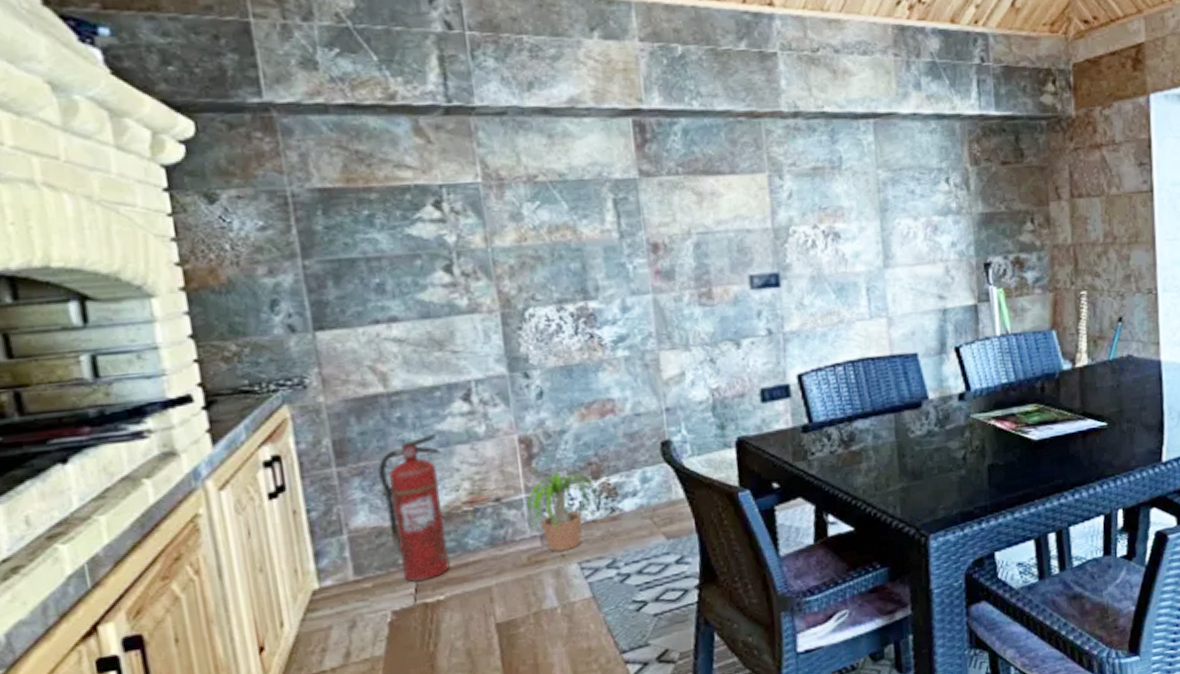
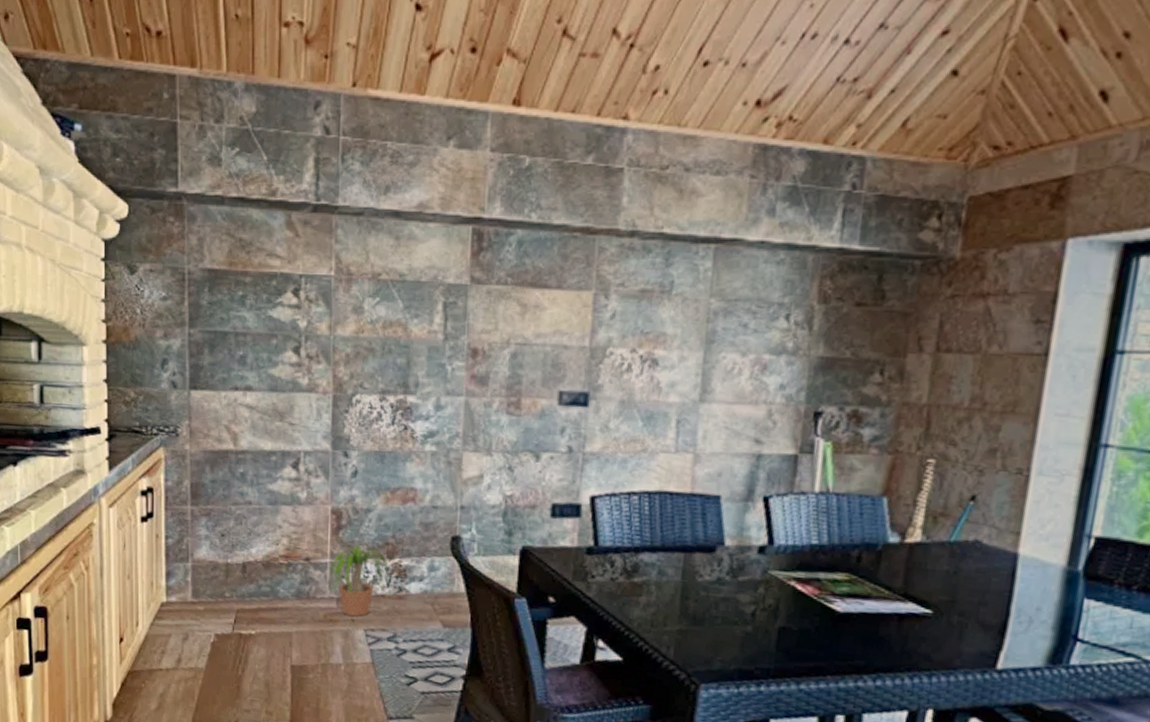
fire extinguisher: present [378,433,450,582] -> none [220,491,269,615]

